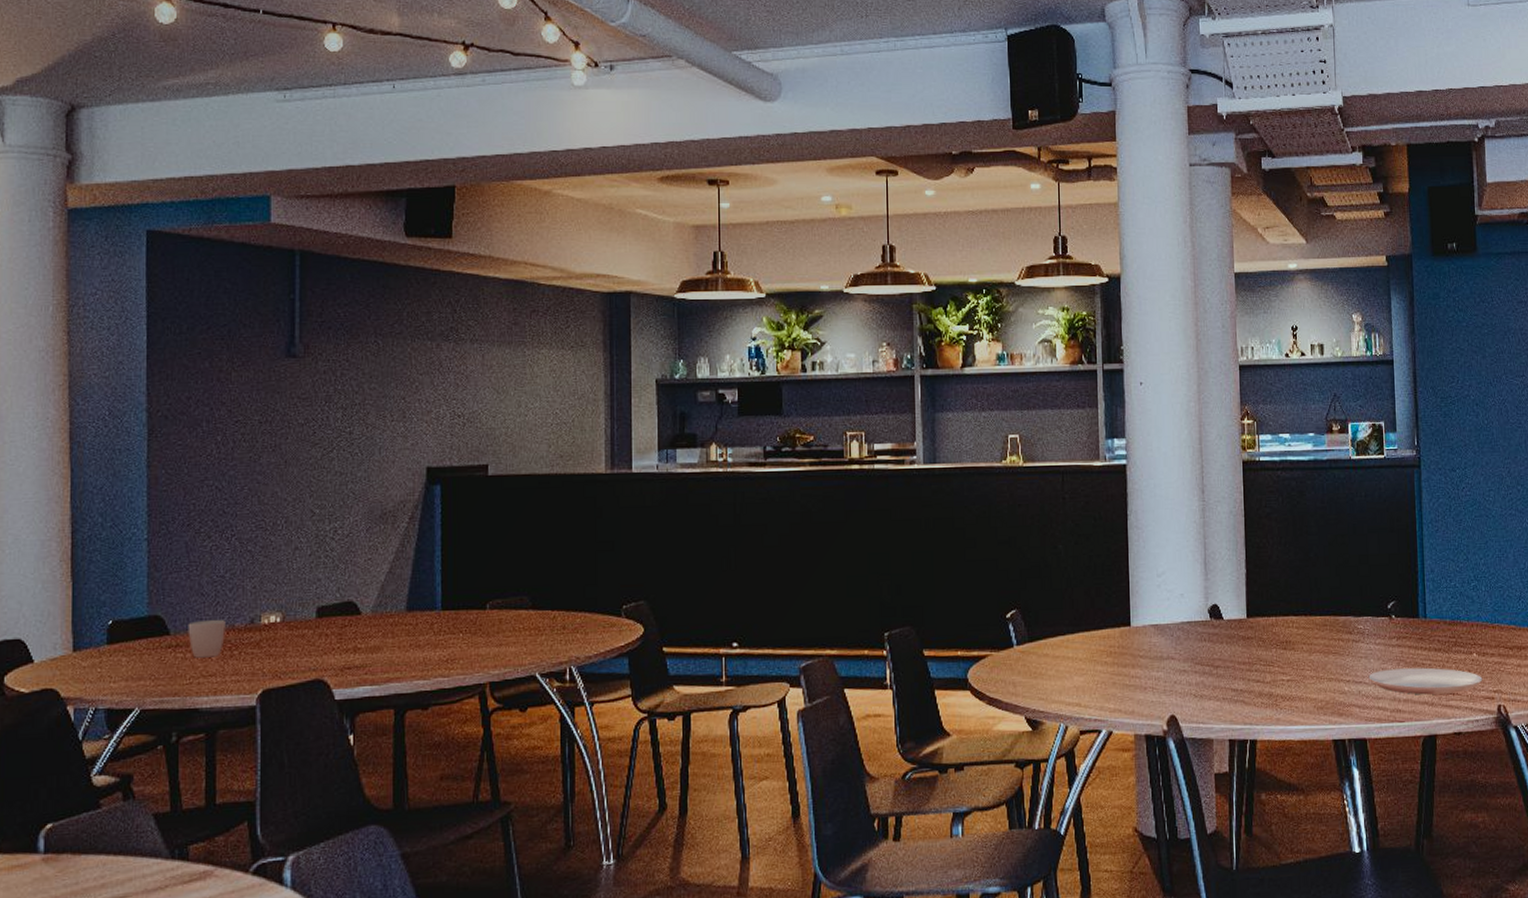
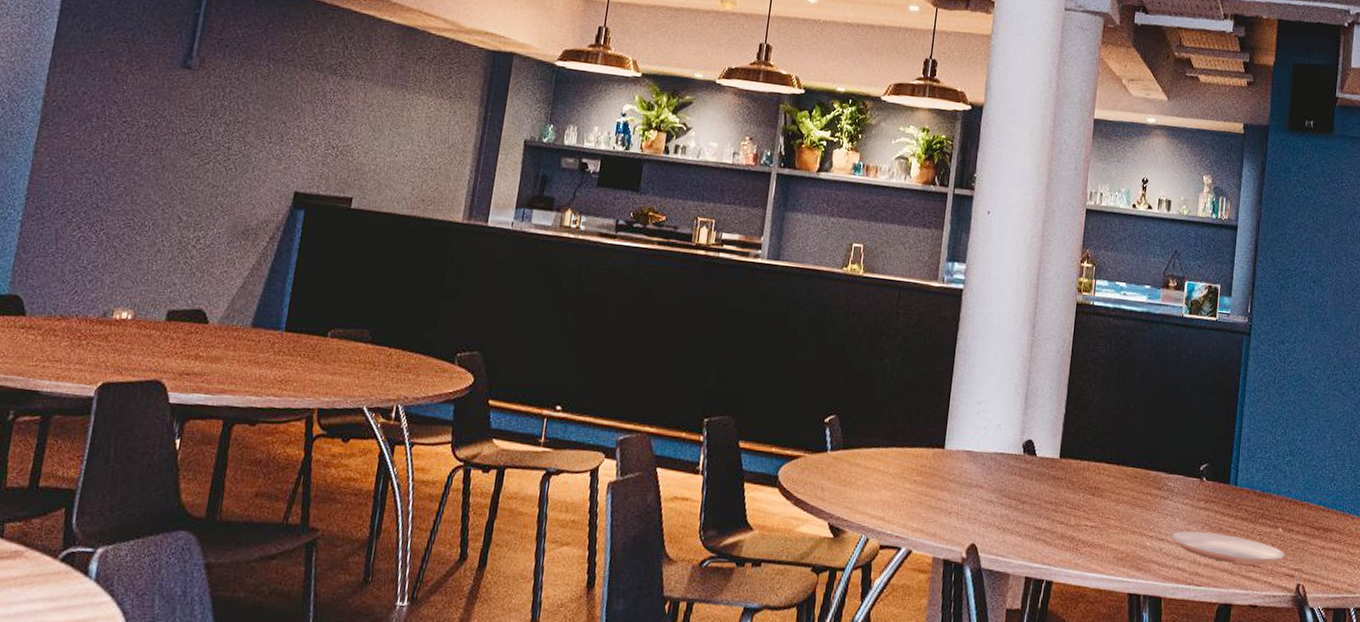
cup: present [188,619,225,658] -> none [42,306,80,344]

